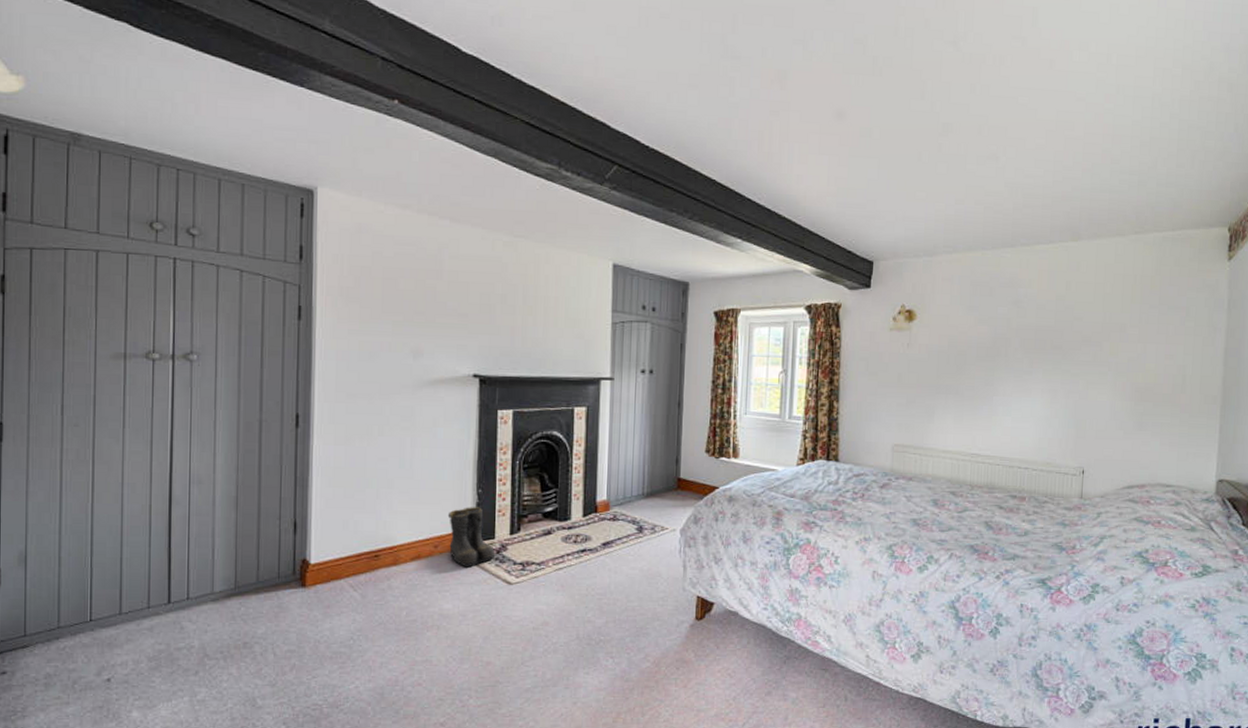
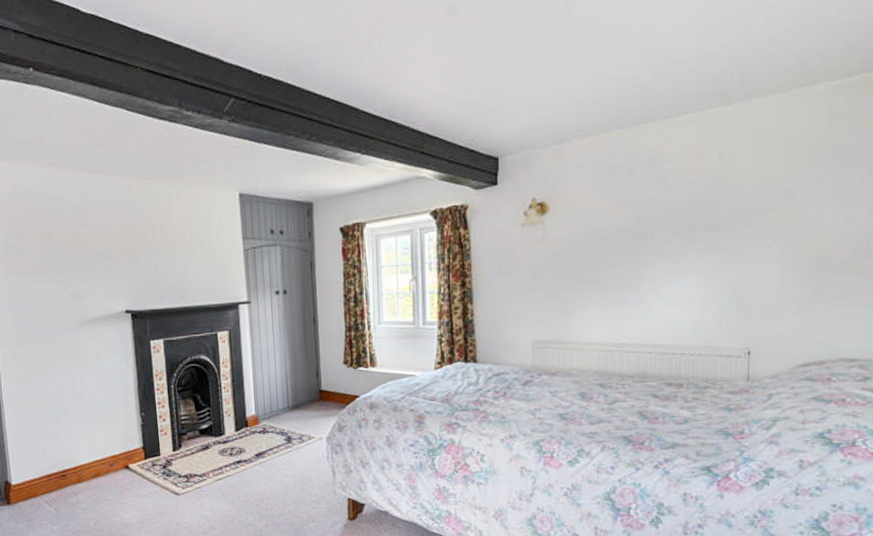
boots: present [447,507,498,568] -> none [118,428,165,482]

